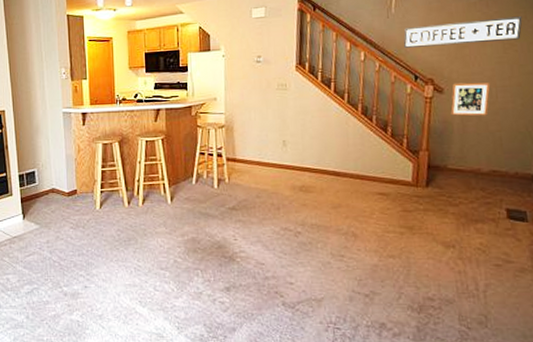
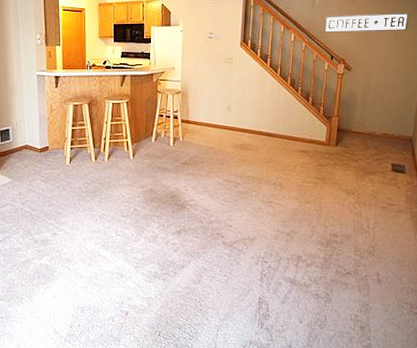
picture frame: present [450,82,491,117] -> none [356,63,385,90]

